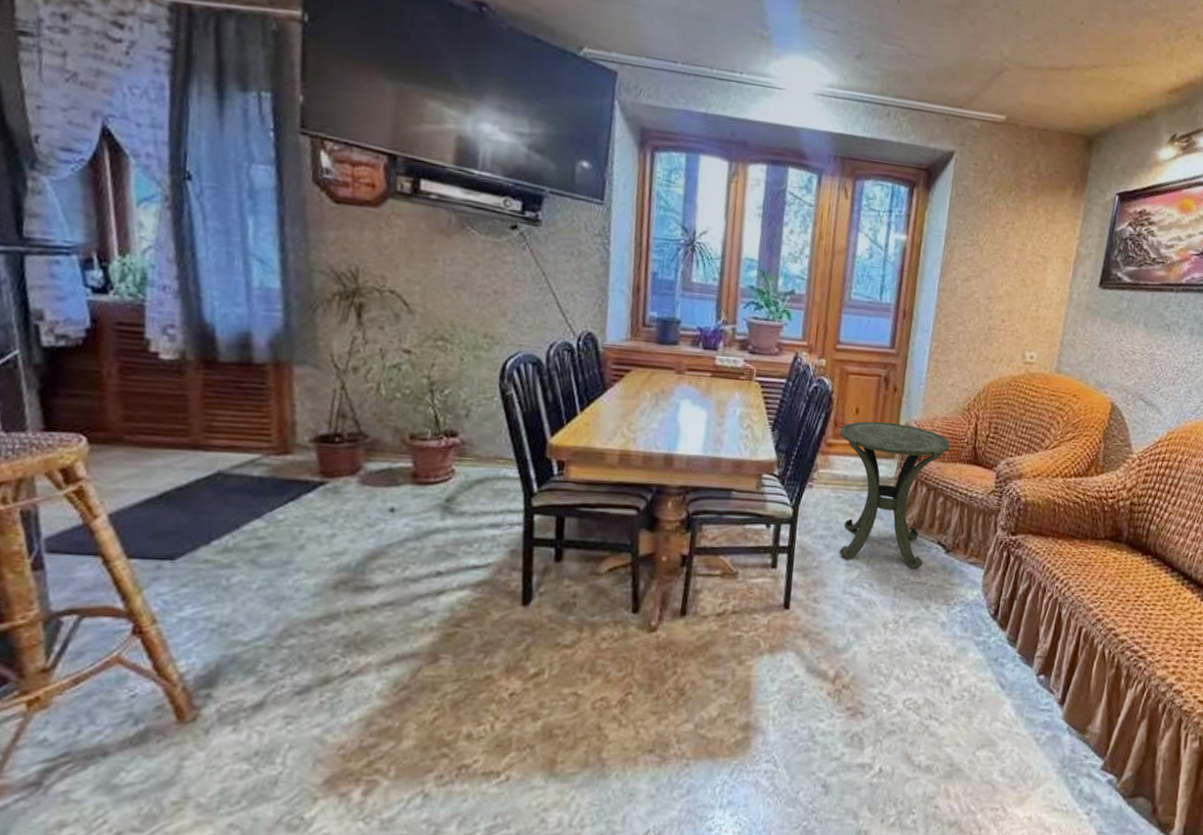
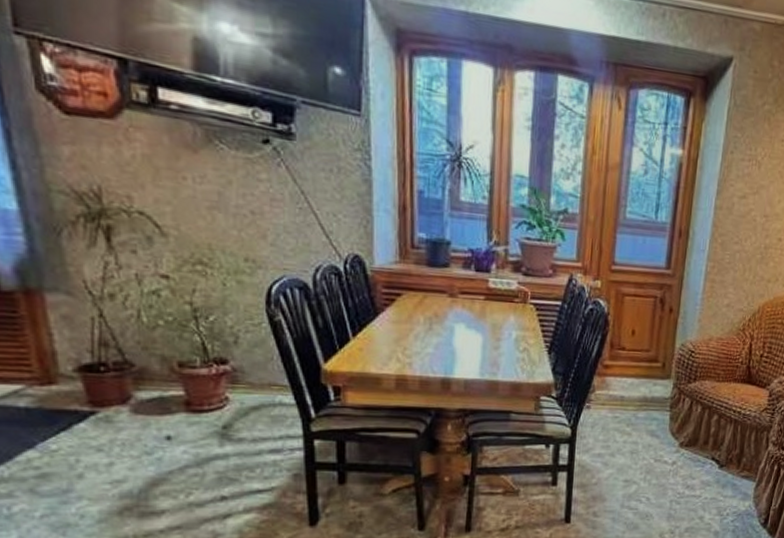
side table: present [839,421,951,569] -> none [615,342,725,483]

